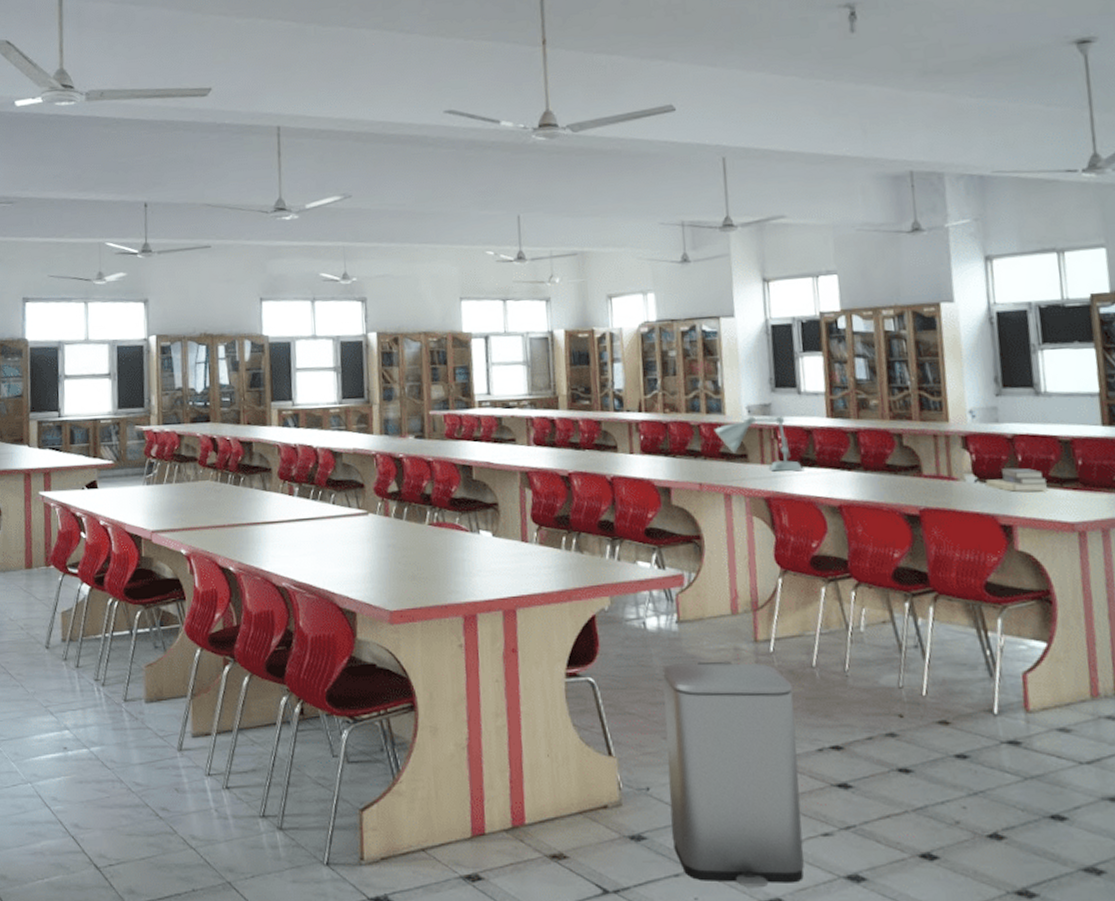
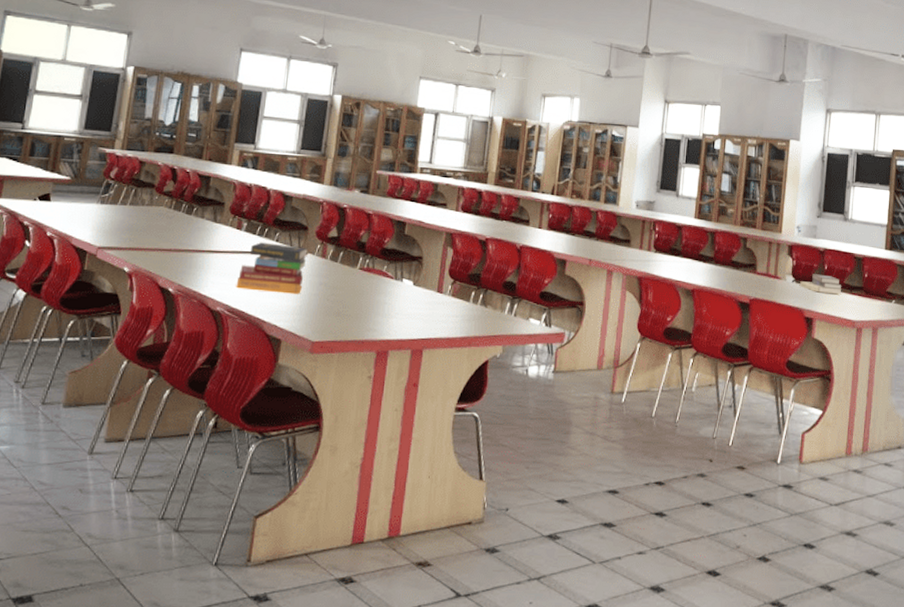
books: none [298,506,369,560] -> present [236,242,308,294]
pedal bin: present [662,661,804,888] -> none [520,406,634,595]
desk lamp: present [713,416,804,472] -> none [608,210,671,259]

